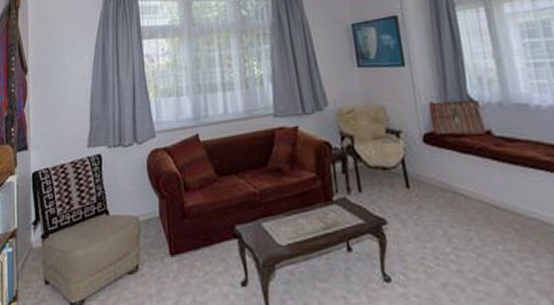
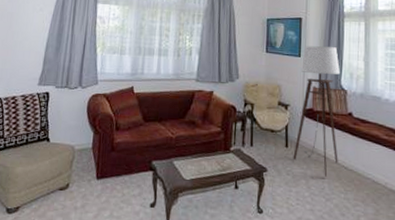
floor lamp: none [408,46,485,223] -> present [293,46,340,177]

